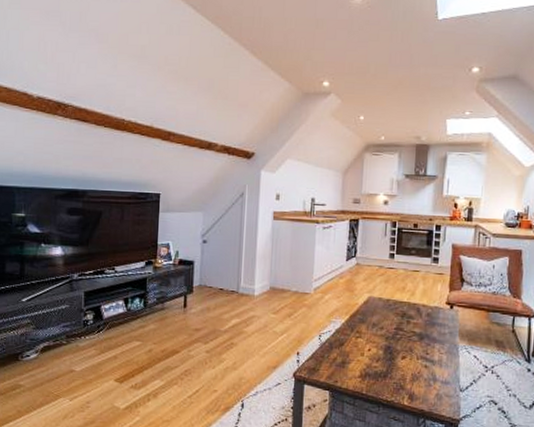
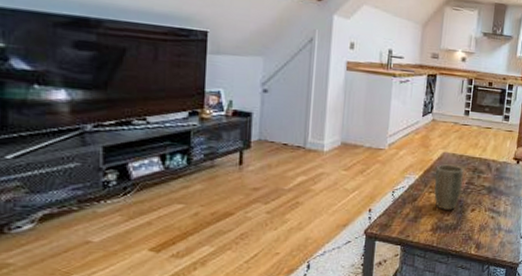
plant pot: none [361,309,392,357] -> present [434,164,464,210]

